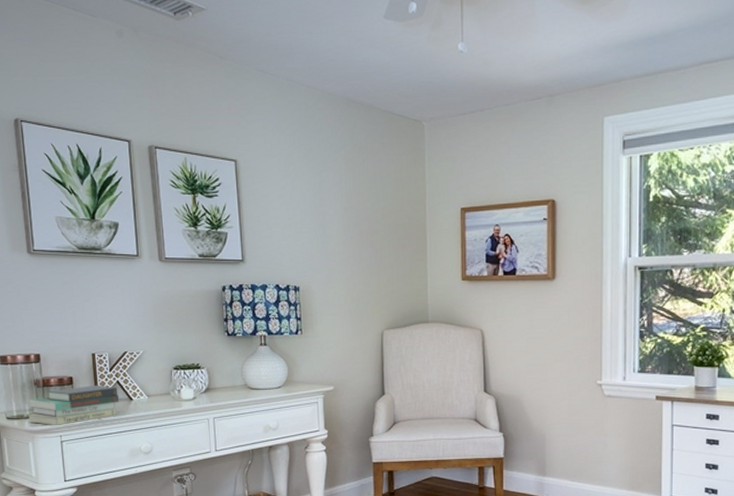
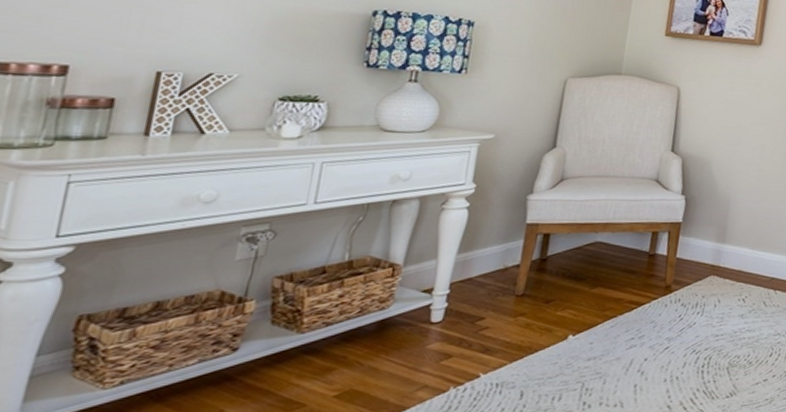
books: present [28,385,119,426] -> none [18,111,186,162]

